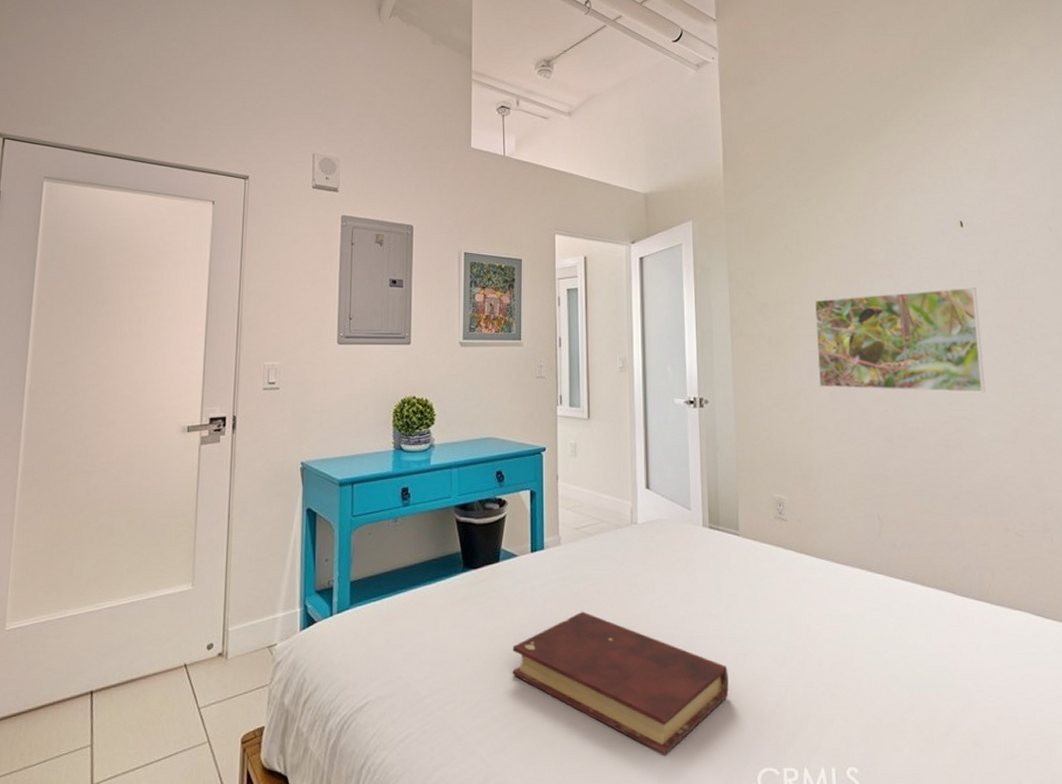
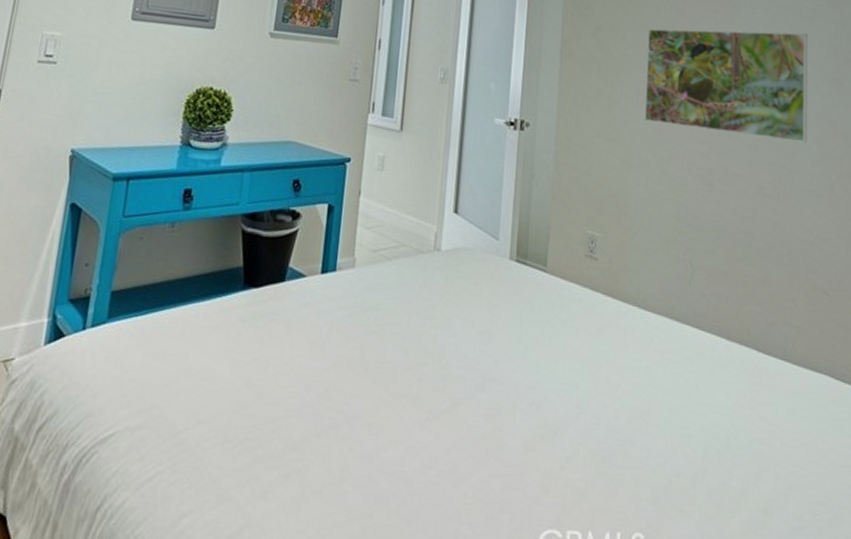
book: present [512,611,729,755] -> none [284,343,520,511]

